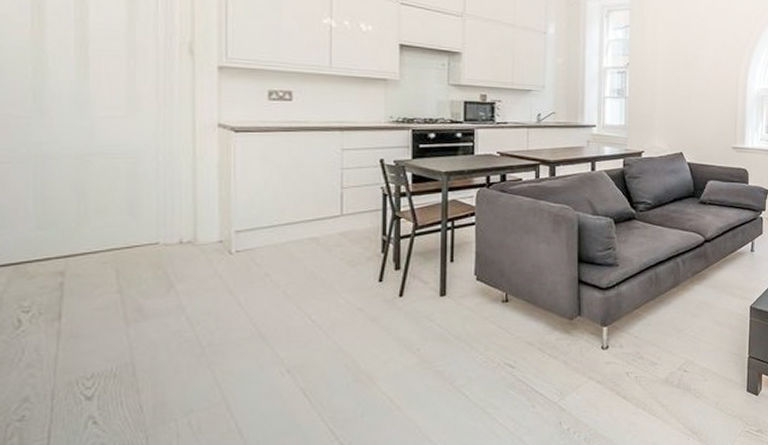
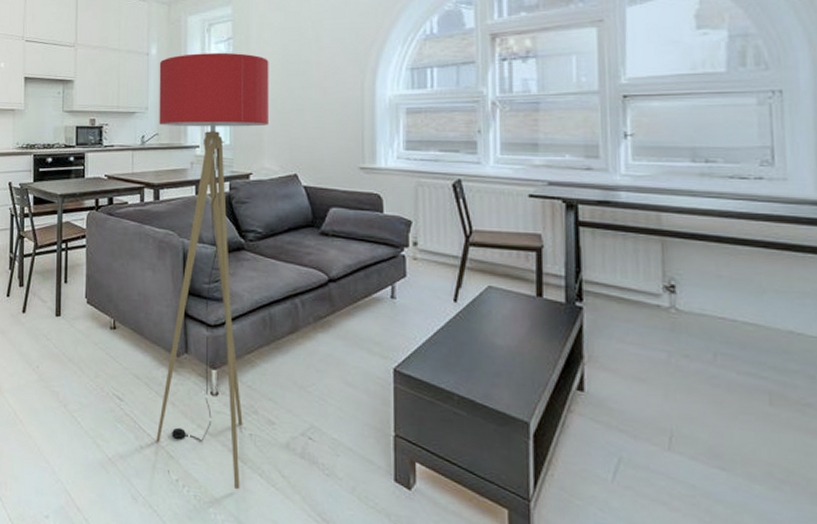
floor lamp: none [548,37,662,425] -> present [156,52,270,490]

